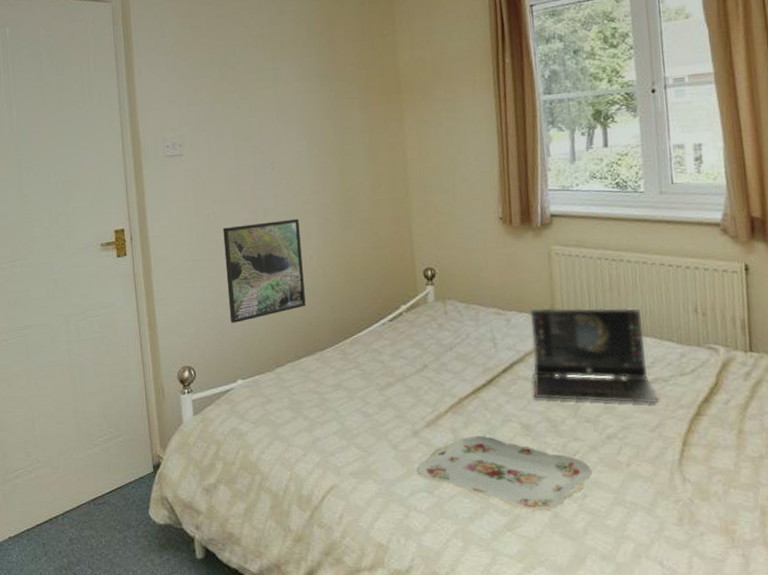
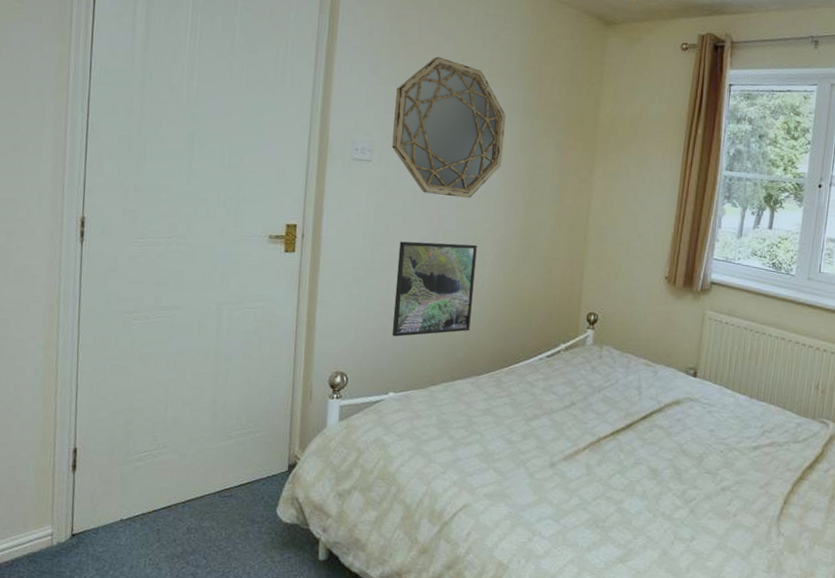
home mirror: none [195,41,309,177] -> present [392,56,506,198]
serving tray: present [417,436,593,511] -> none [548,474,704,548]
laptop computer: present [530,307,659,404] -> none [665,365,772,465]

